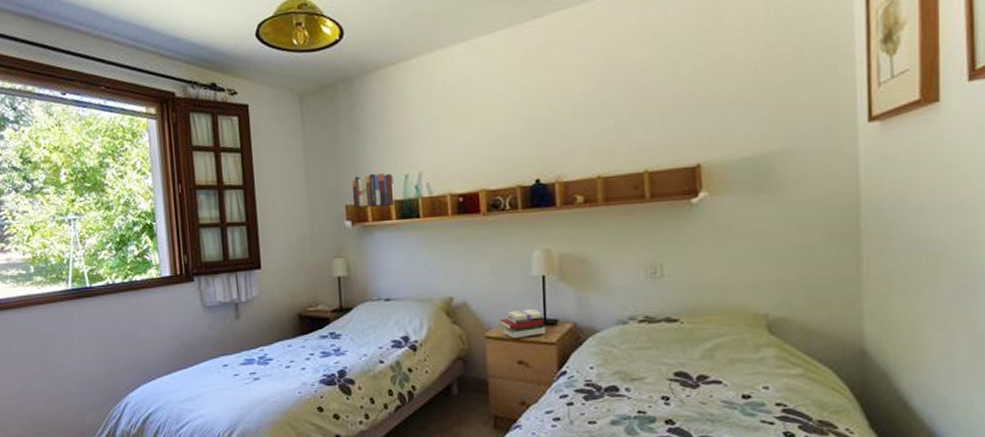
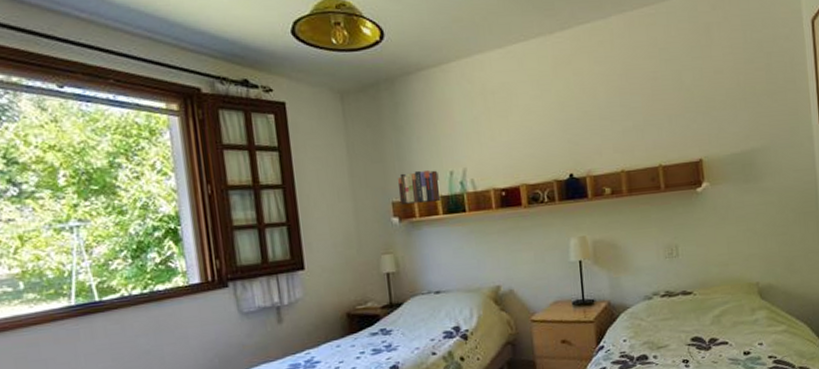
books: present [499,308,547,339] -> none [543,291,585,321]

